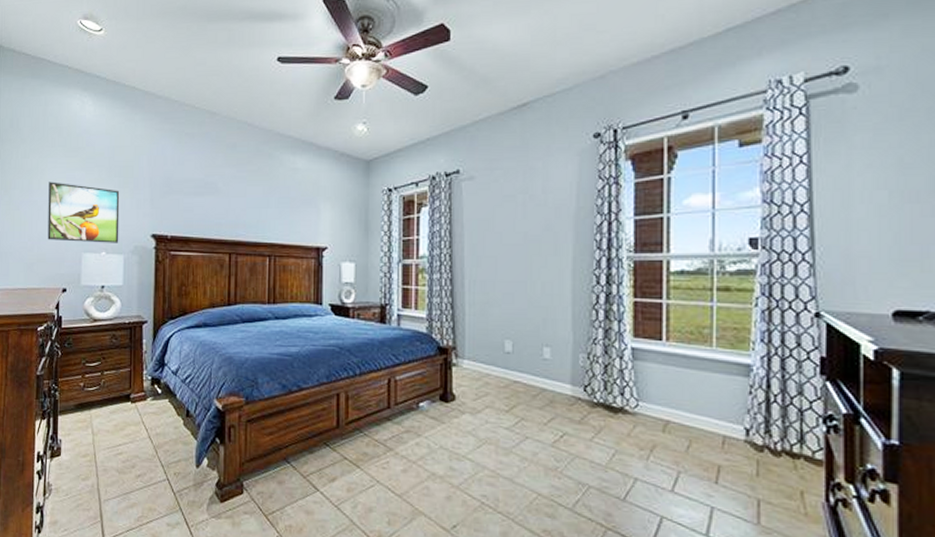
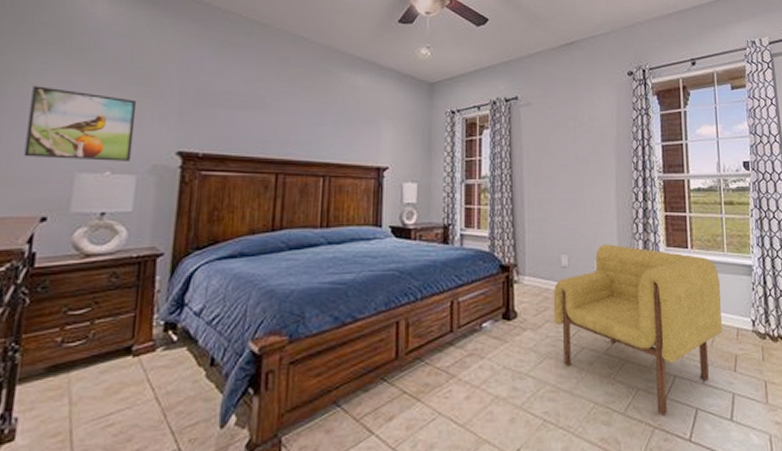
armchair: none [494,331,704,518] -> present [553,244,723,416]

